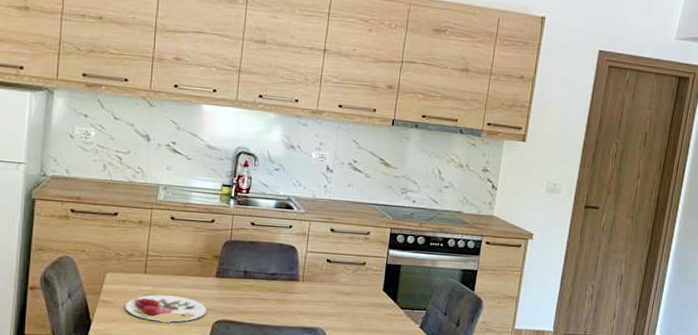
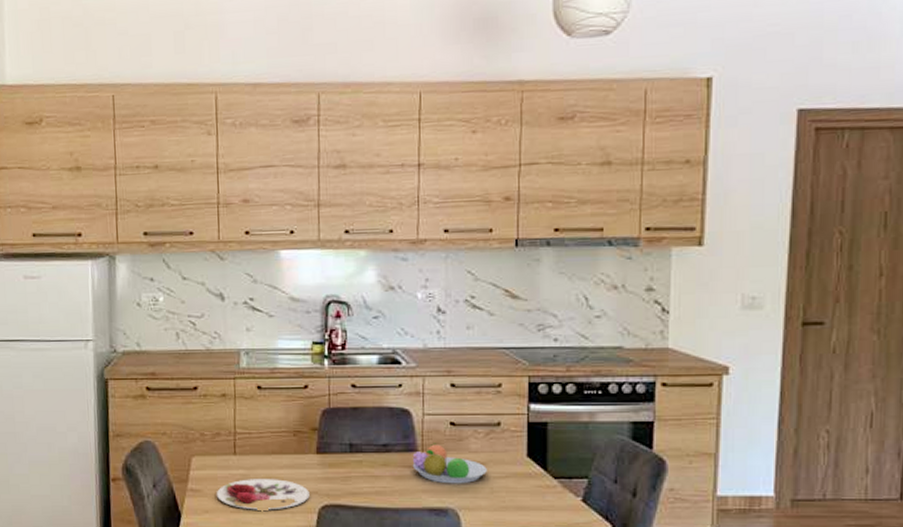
fruit bowl: none [293,275,352,309] -> present [412,443,487,484]

